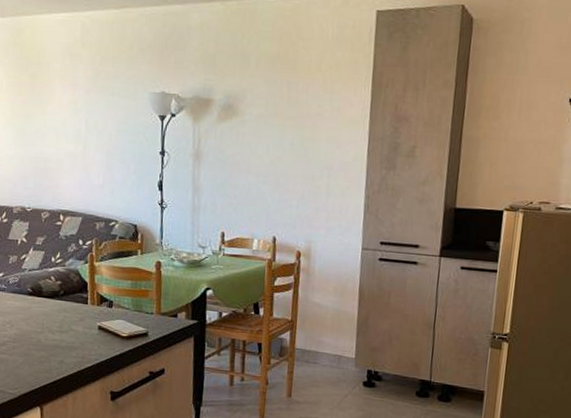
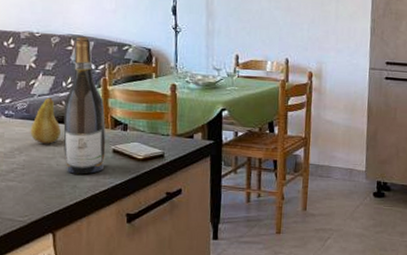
fruit: none [21,272,49,319] -> present [30,97,61,144]
wine bottle: none [52,211,92,350] -> present [63,36,106,175]

